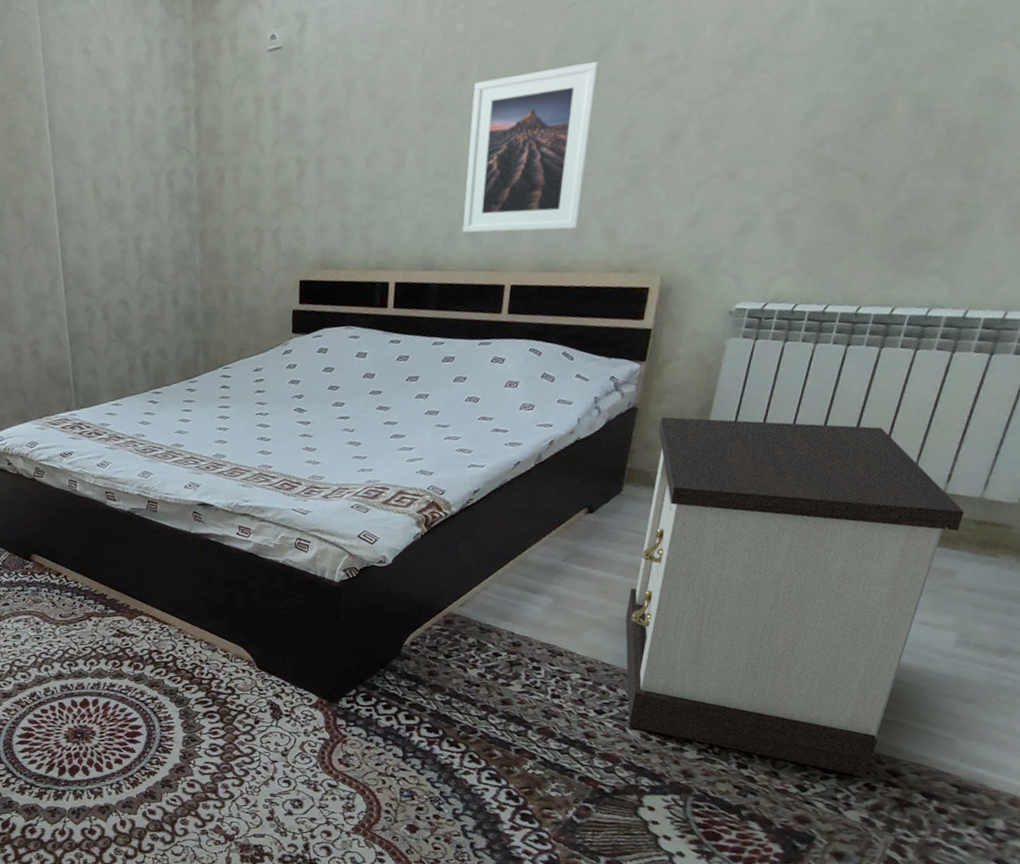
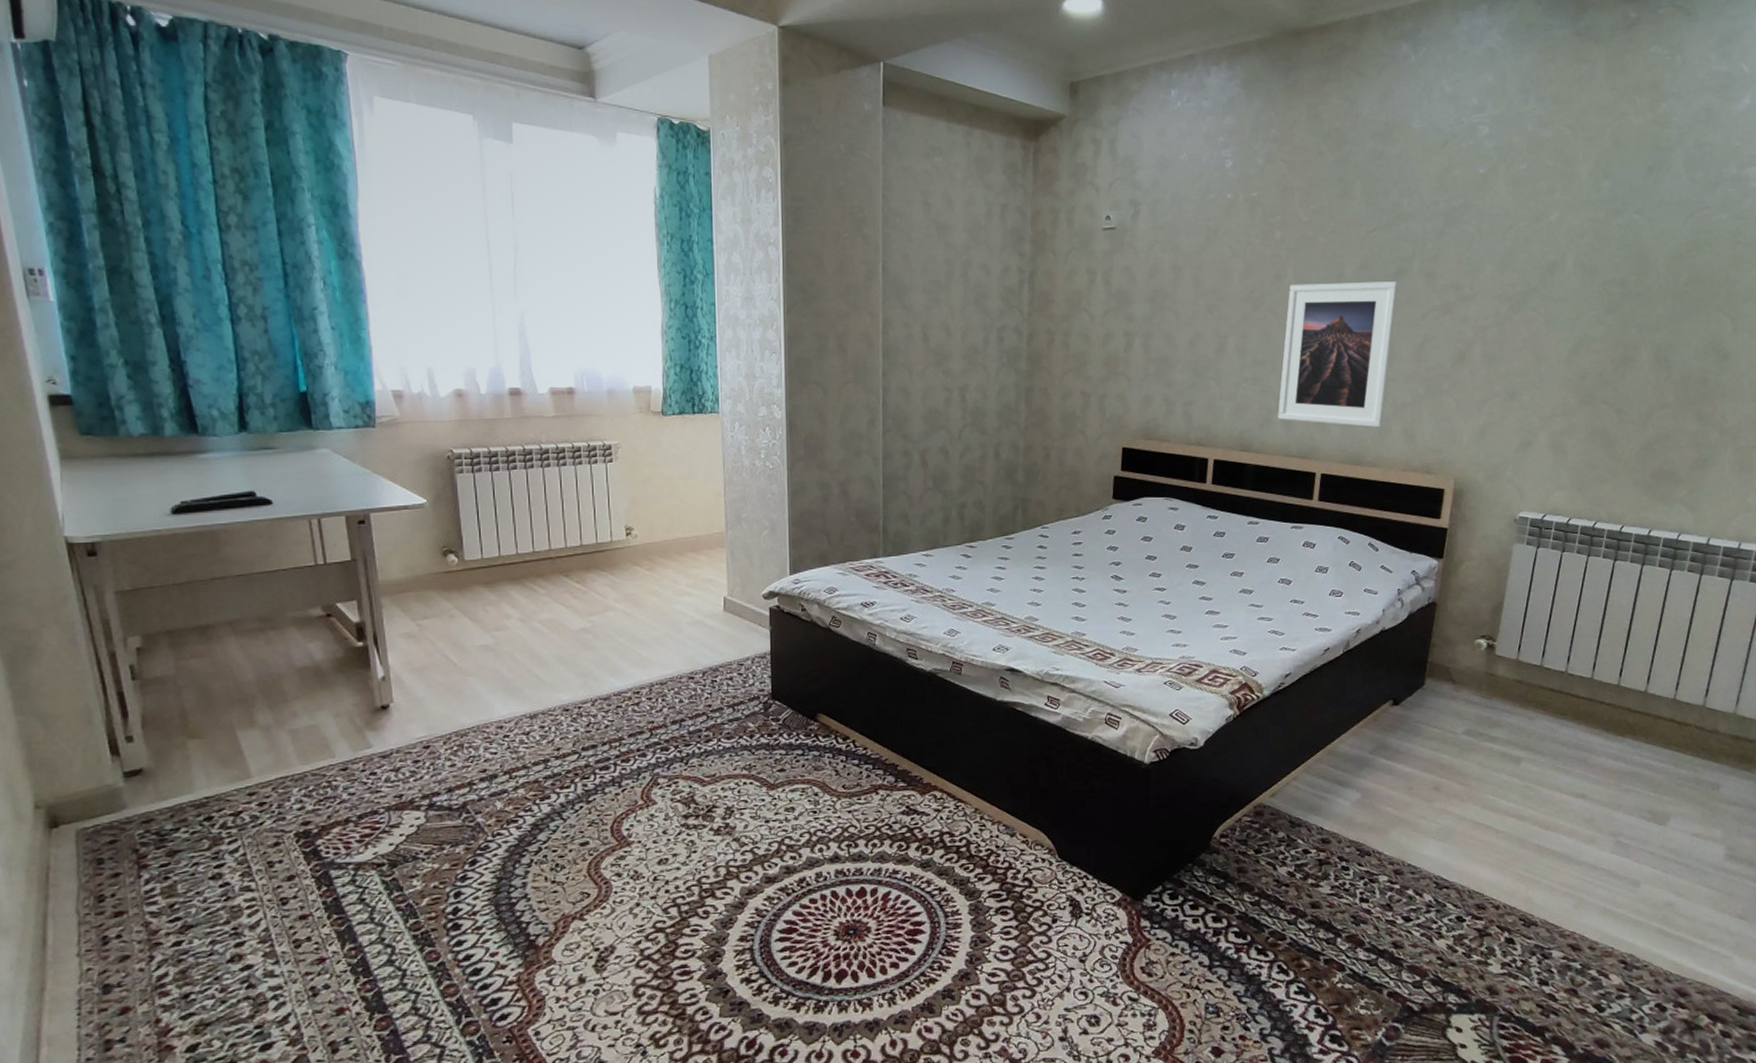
nightstand: present [626,417,965,778] -> none [1430,614,1722,998]

